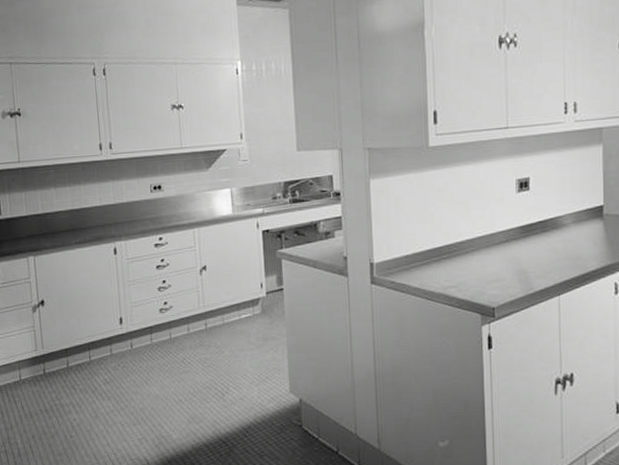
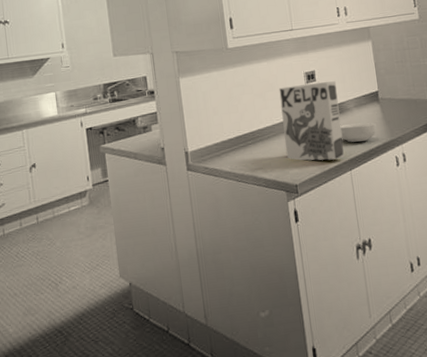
cereal box: none [484,191,554,282] -> present [279,81,344,161]
cereal bowl: none [552,242,596,264] -> present [340,123,377,143]

